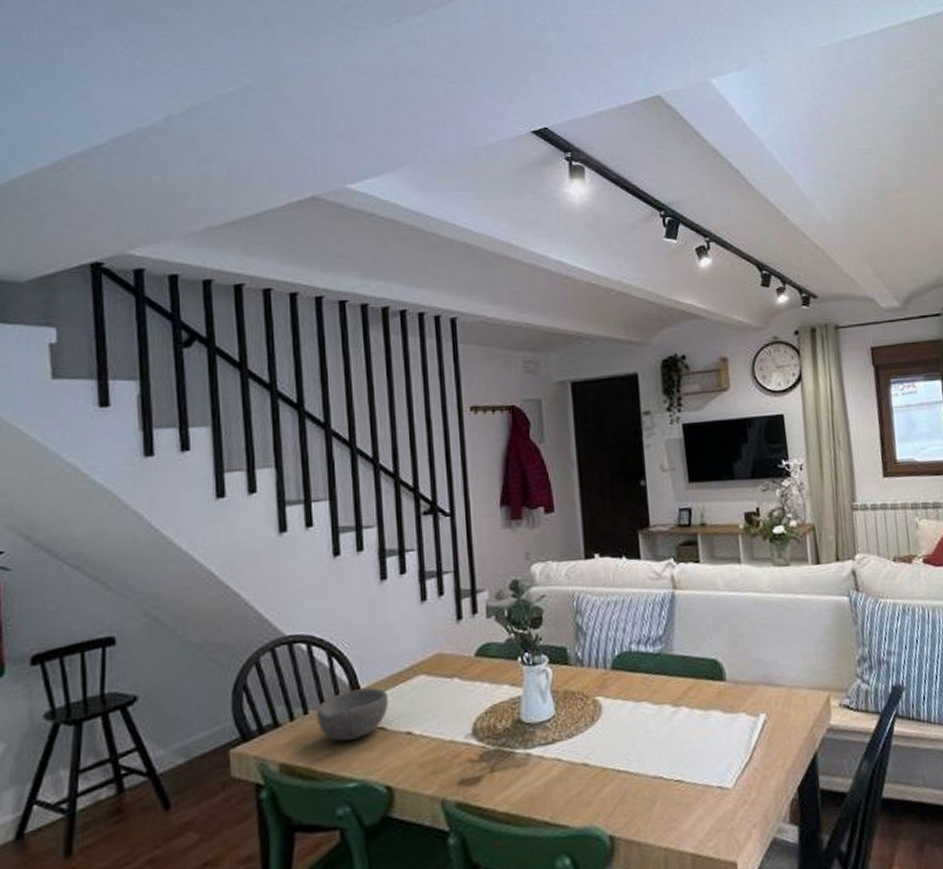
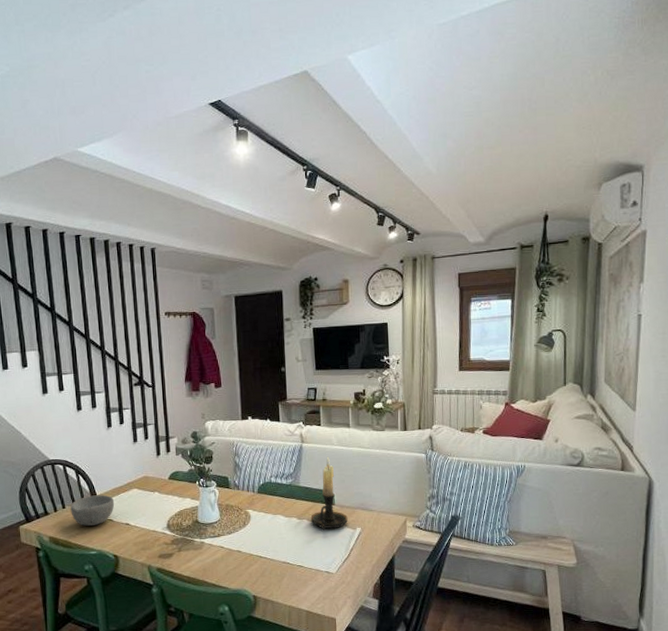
candle holder: none [691,608,746,722] -> present [310,457,348,531]

